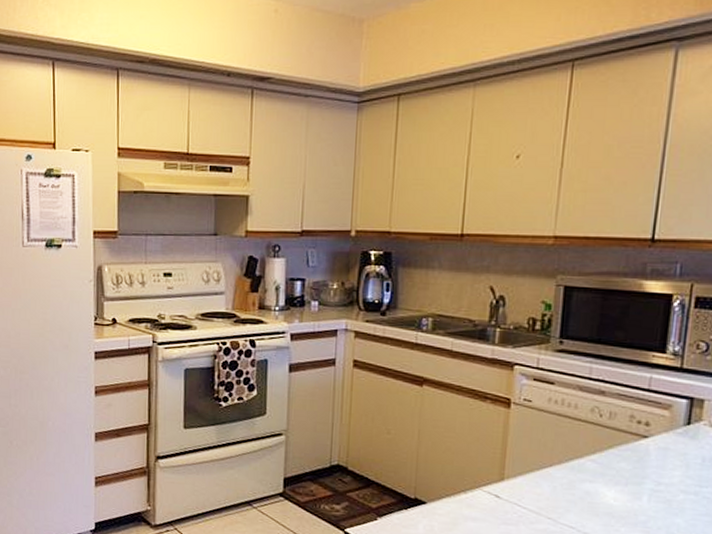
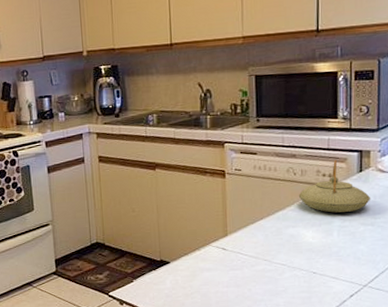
teapot: none [602,404,699,474] -> present [298,159,371,213]

